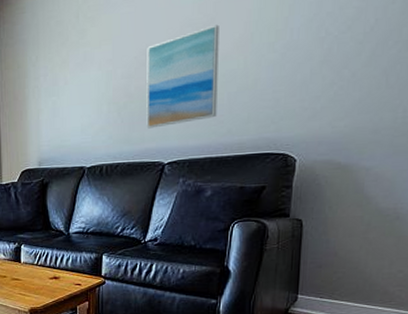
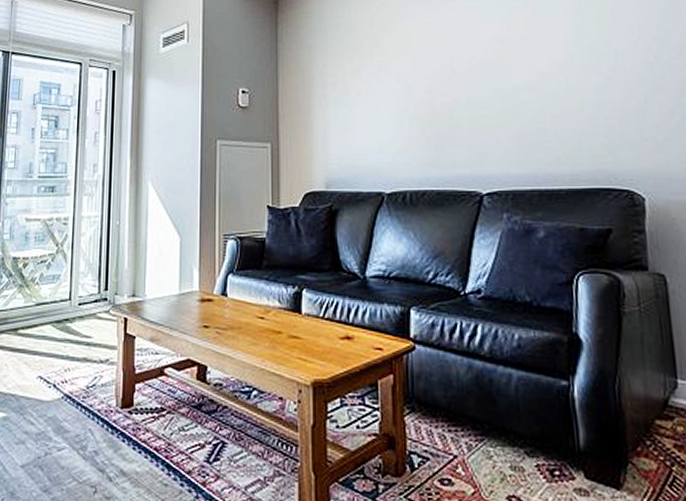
wall art: present [146,24,219,129] -> none [452,42,541,151]

